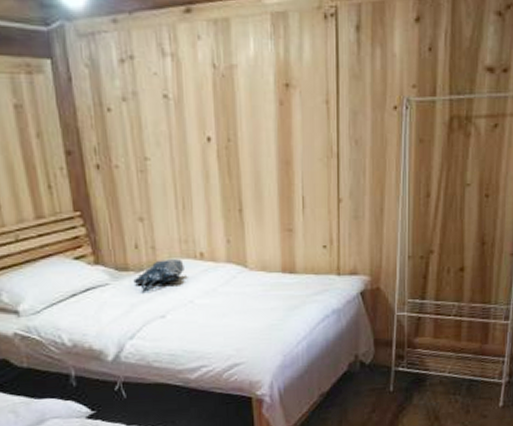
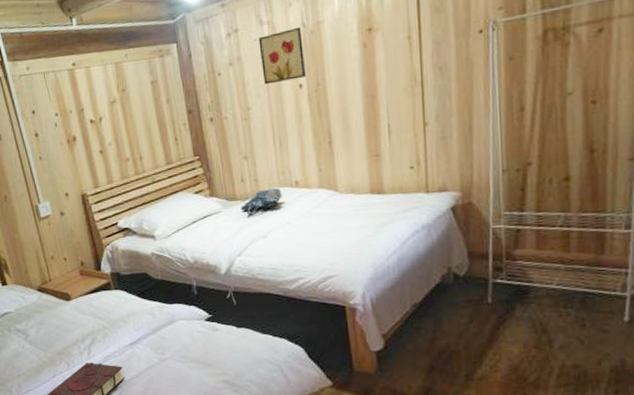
wall art: none [159,66,216,132] -> present [258,26,307,85]

